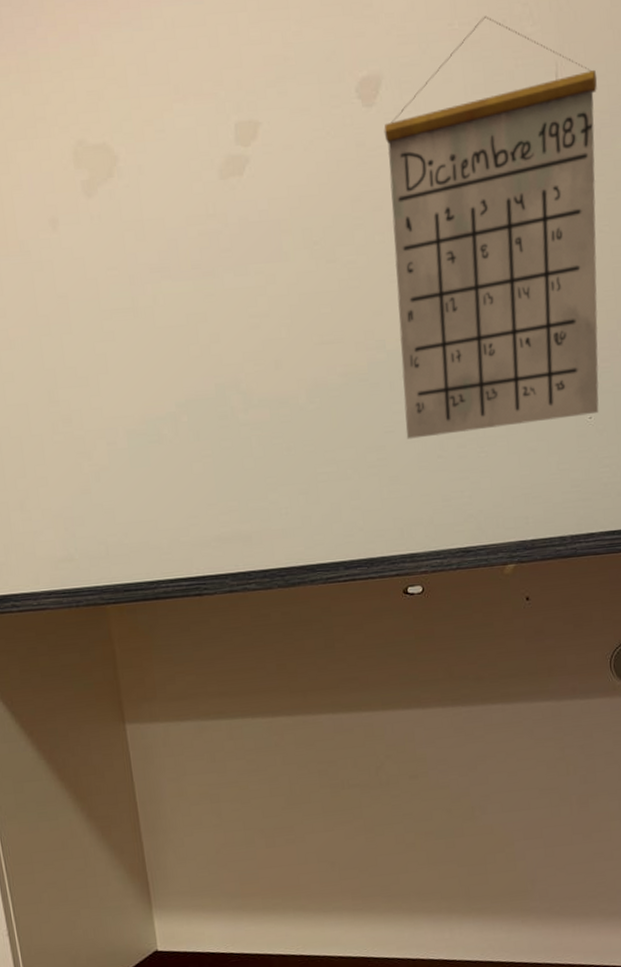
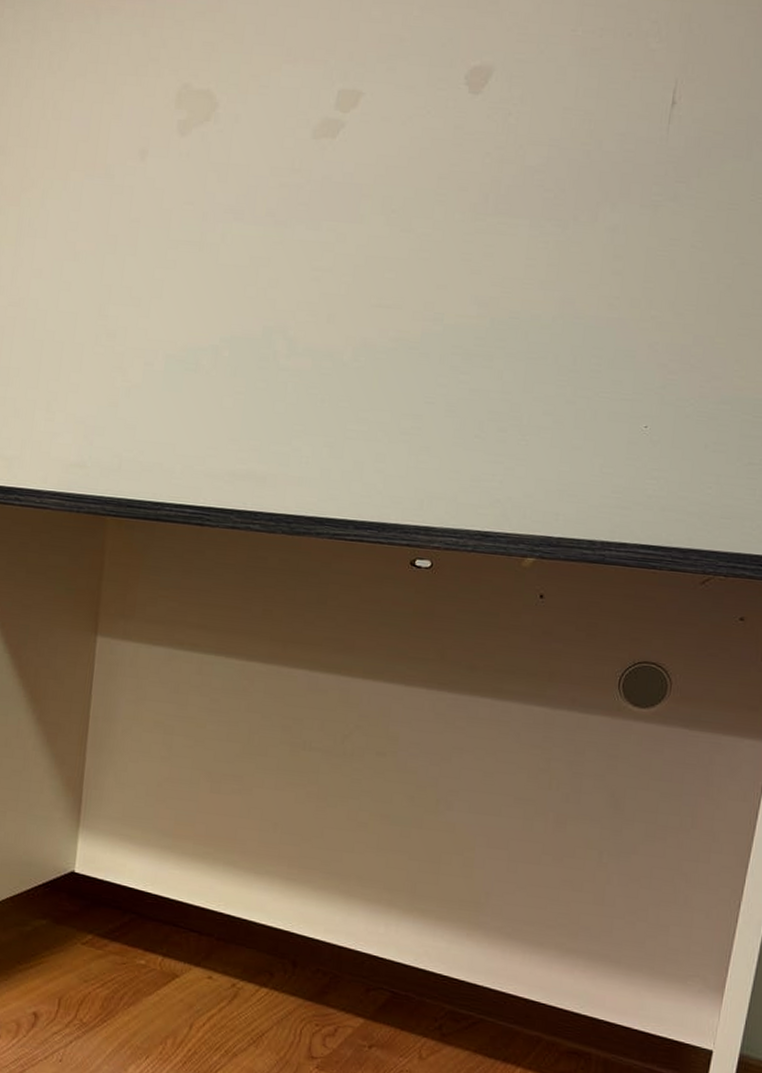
calendar: present [384,15,599,439] -> none [446,27,717,424]

